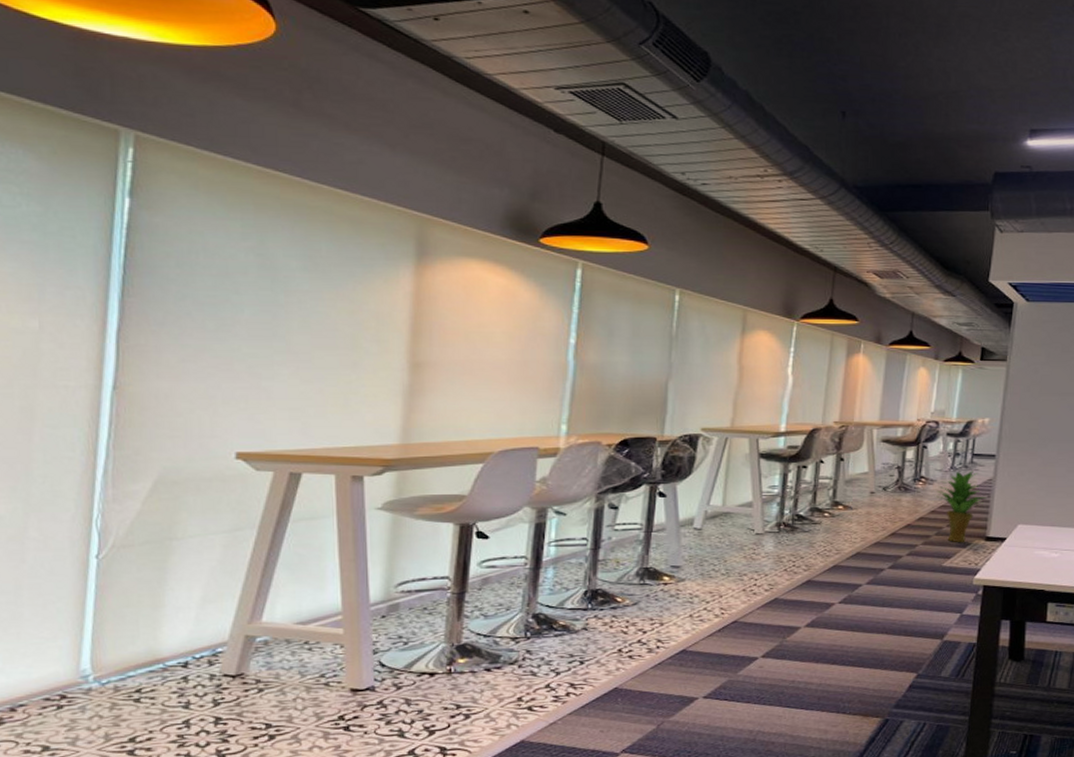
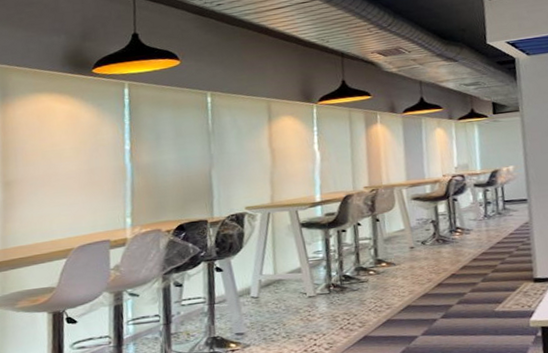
potted plant: present [936,471,986,543] -> none [475,216,526,288]

